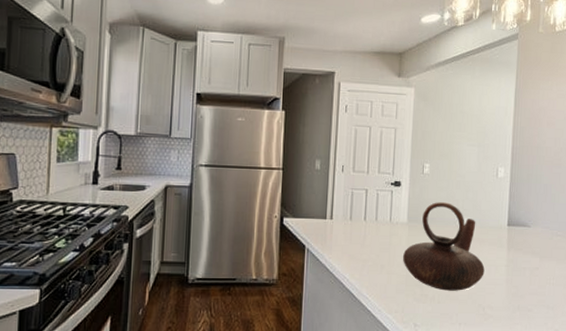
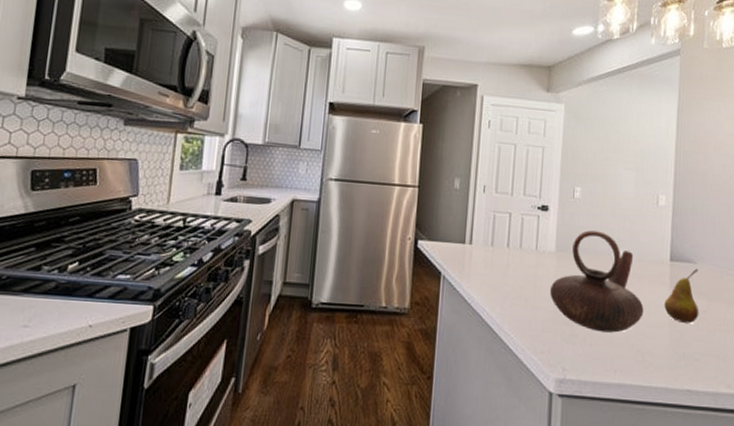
fruit: none [502,231,532,280] -> present [664,268,699,324]

